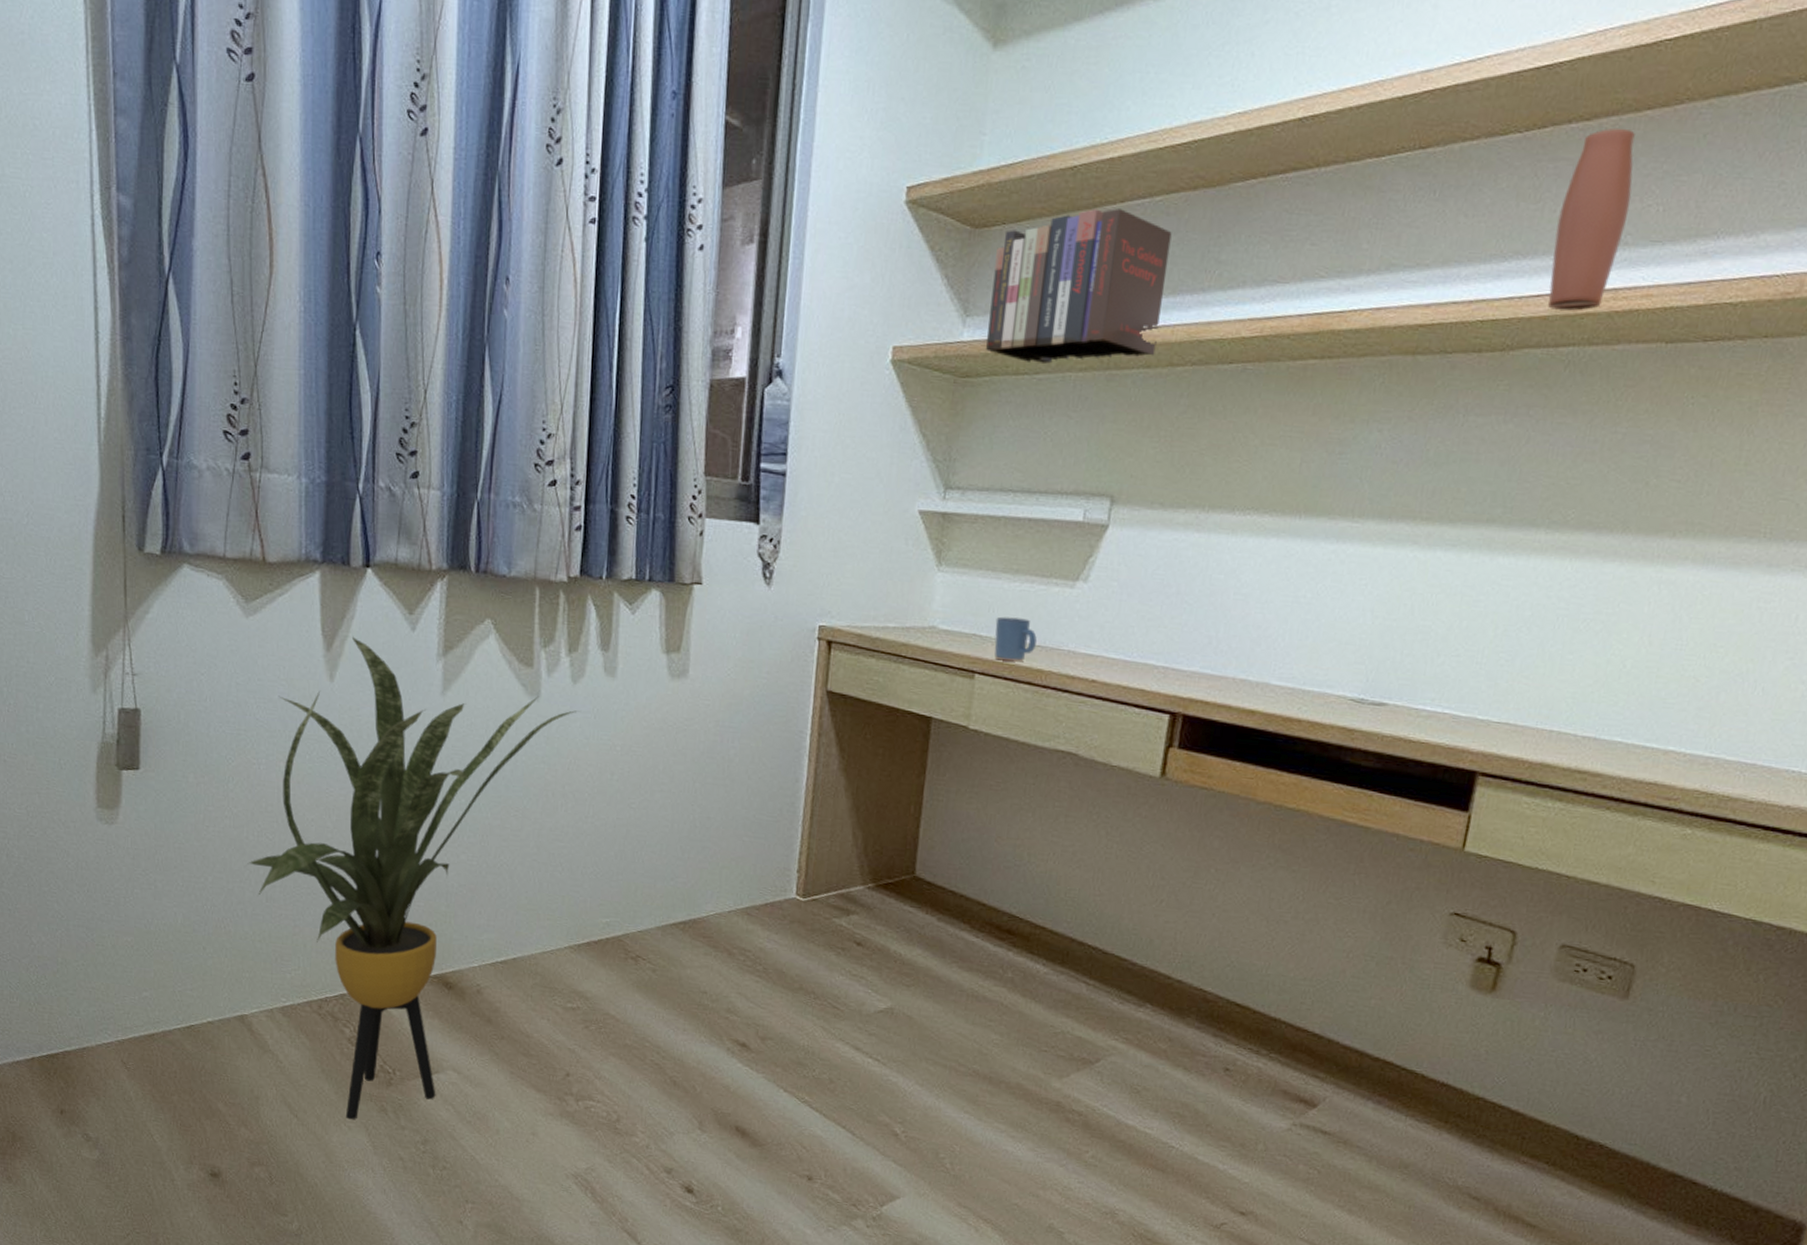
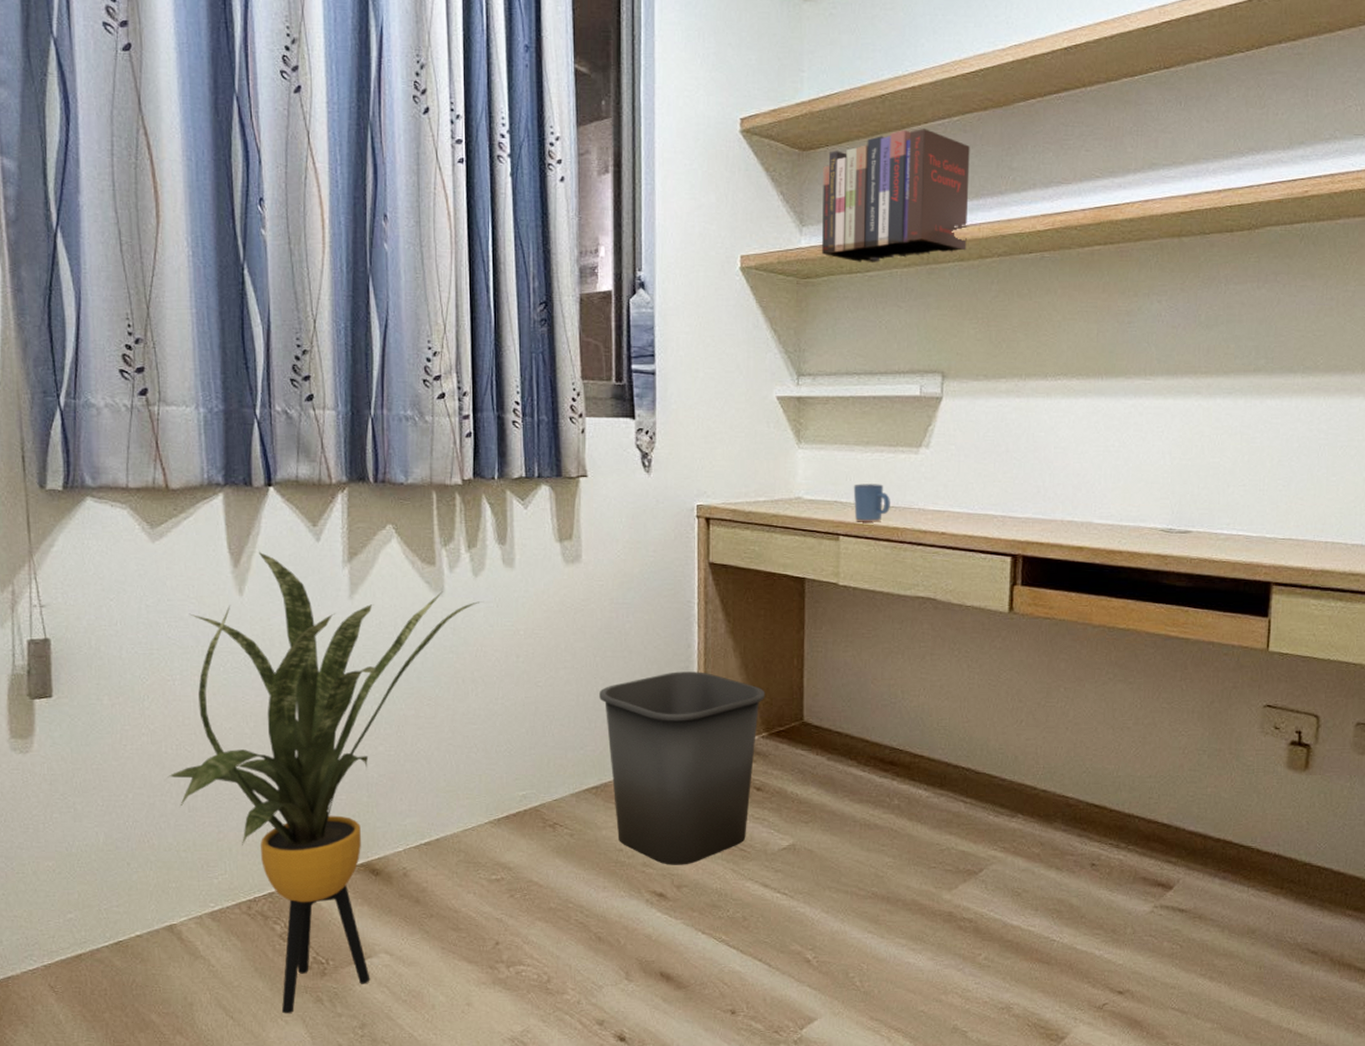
waste bin: none [695,807,876,1016] -> present [599,671,765,865]
vase: present [1548,128,1635,311] -> none [1280,45,1335,194]

